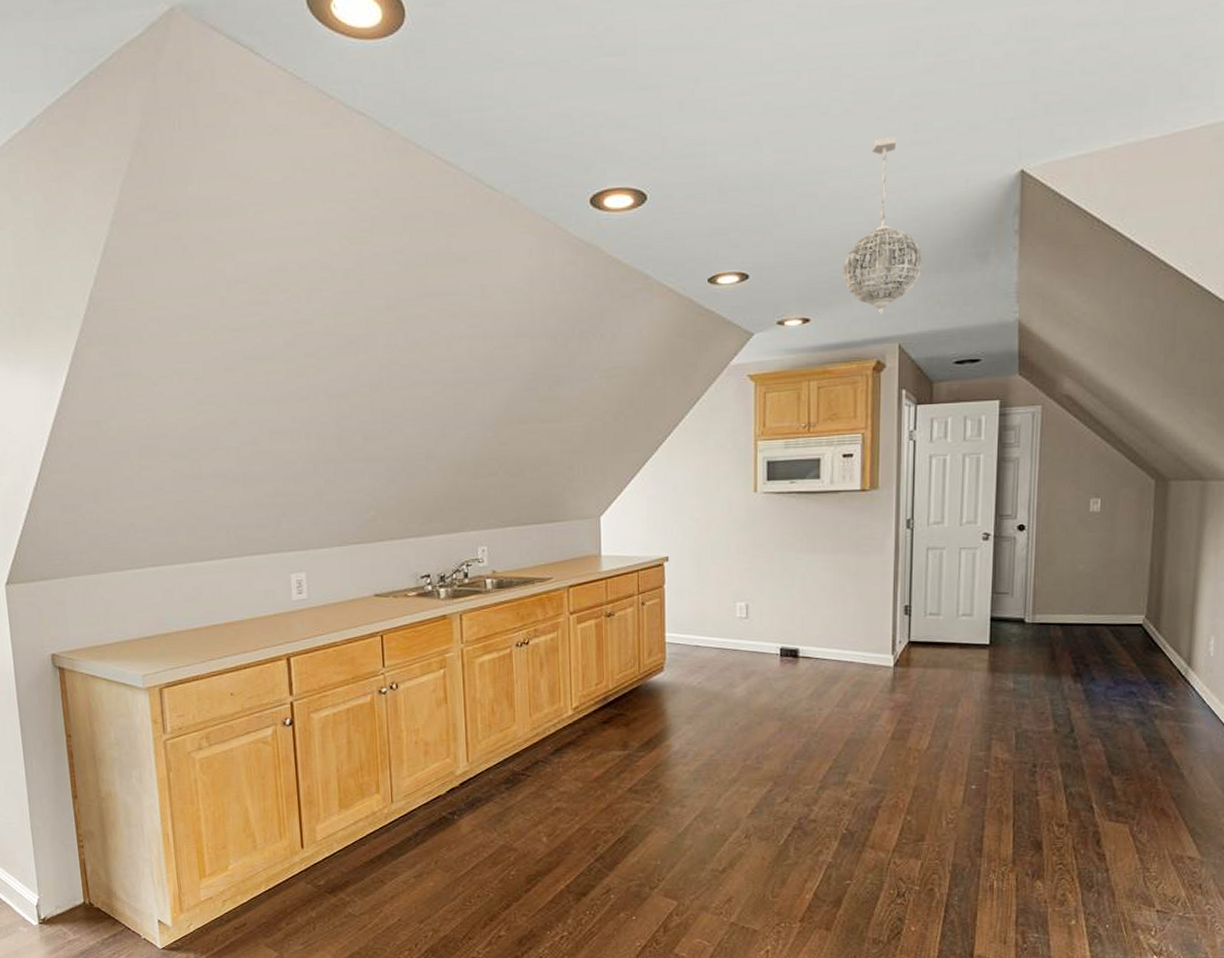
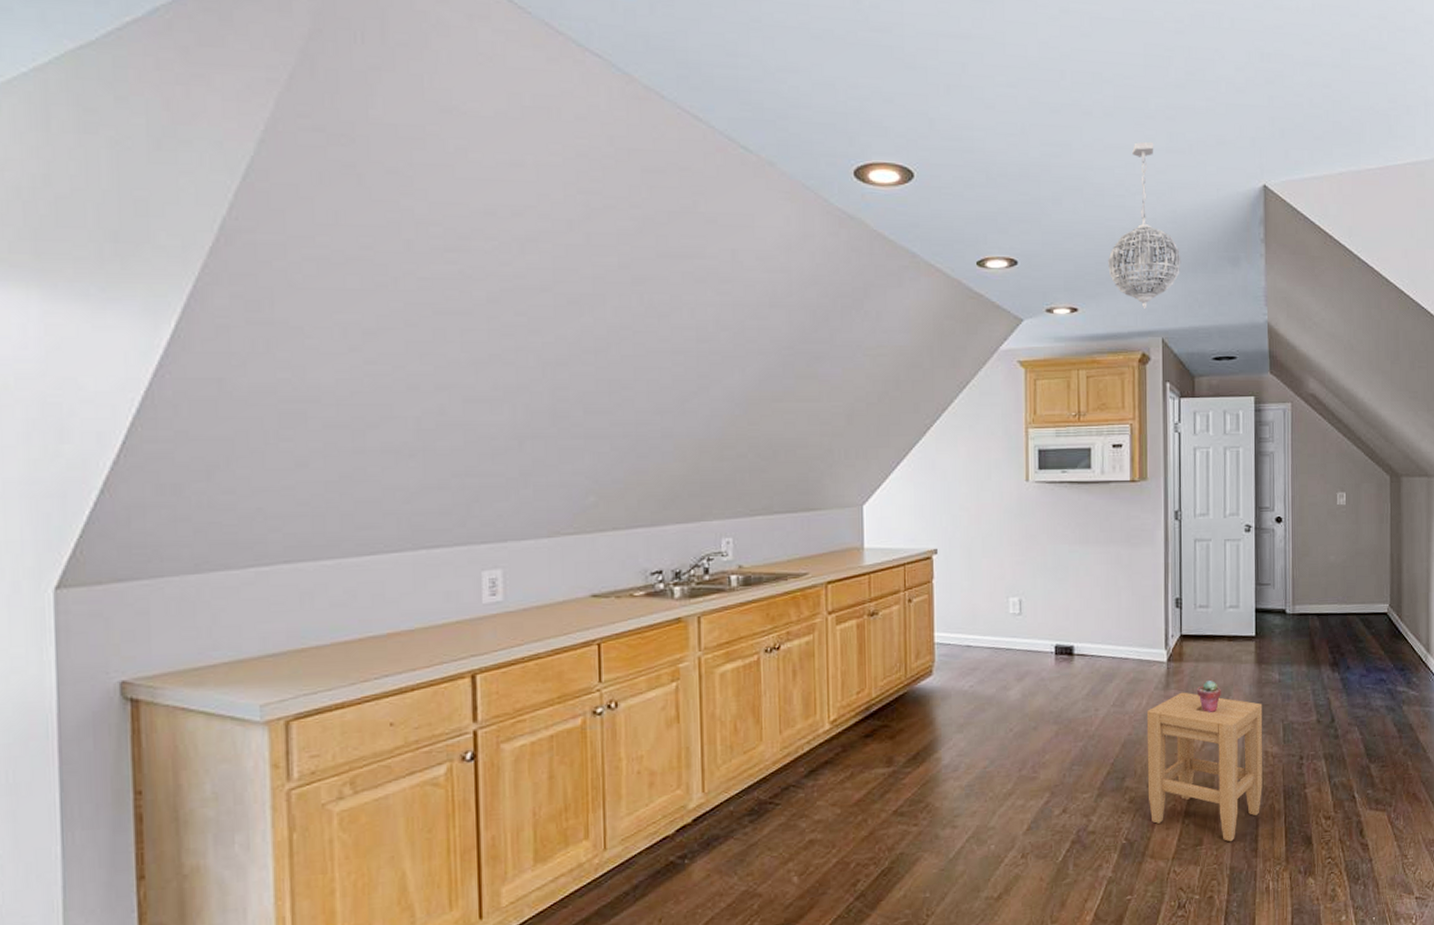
stool: none [869,696,994,841] -> present [1146,692,1263,842]
potted succulent: none [925,686,950,717] -> present [1197,681,1221,713]

